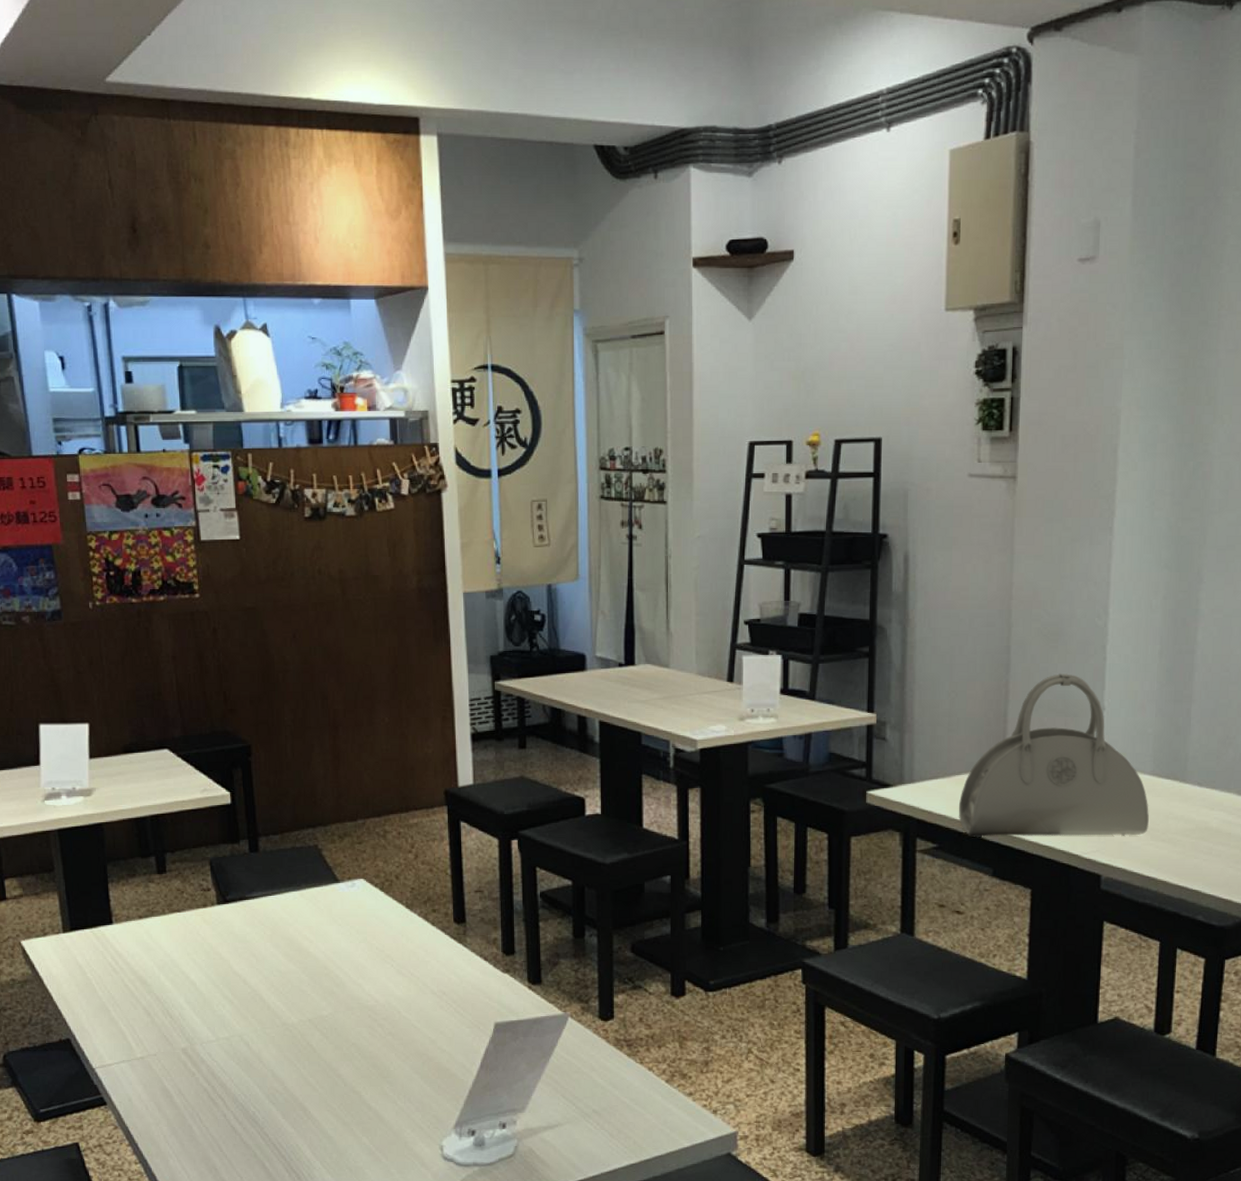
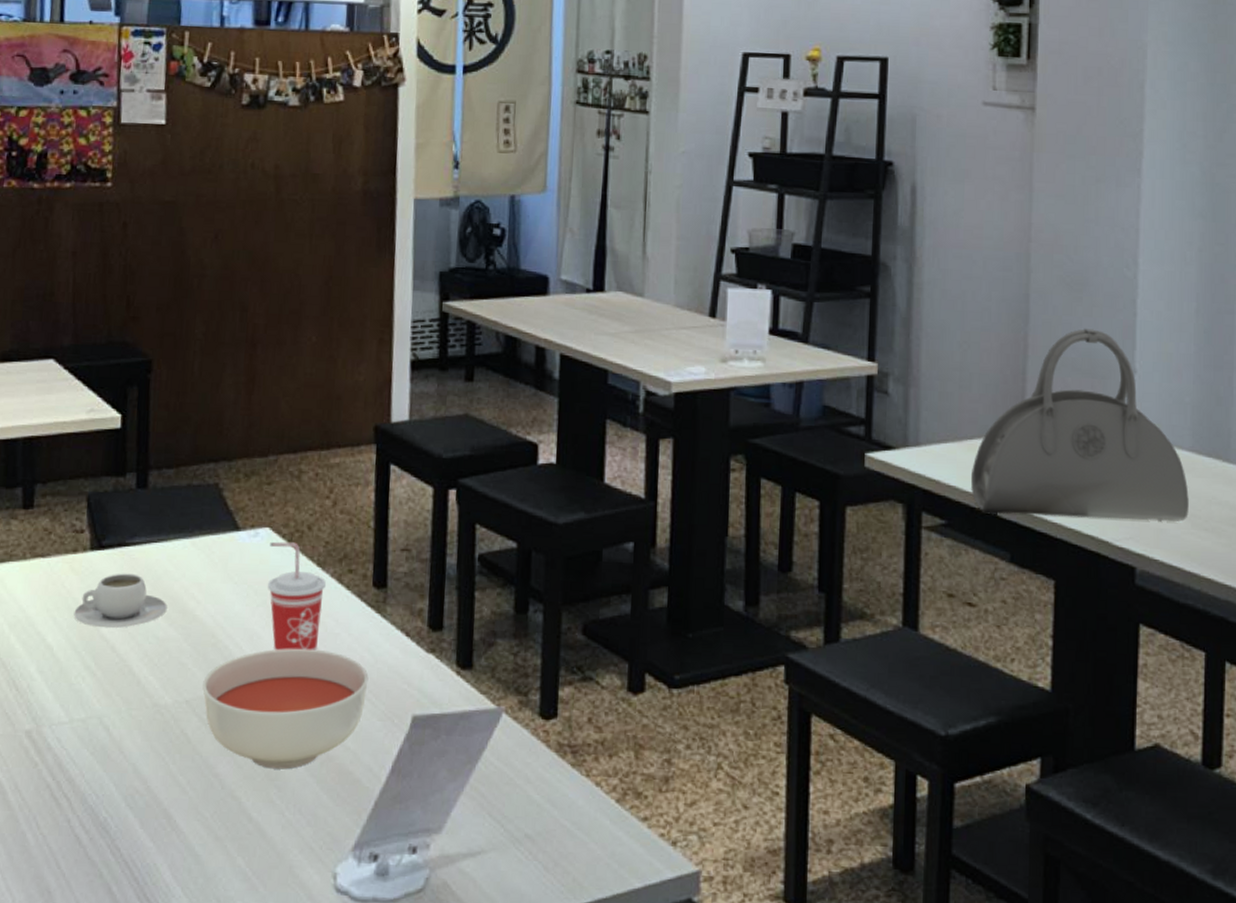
teacup: none [210,921,286,965] -> present [74,573,167,628]
bowl: none [321,974,456,1069] -> present [202,648,369,770]
beverage cup: none [365,890,414,977] -> present [267,541,326,651]

